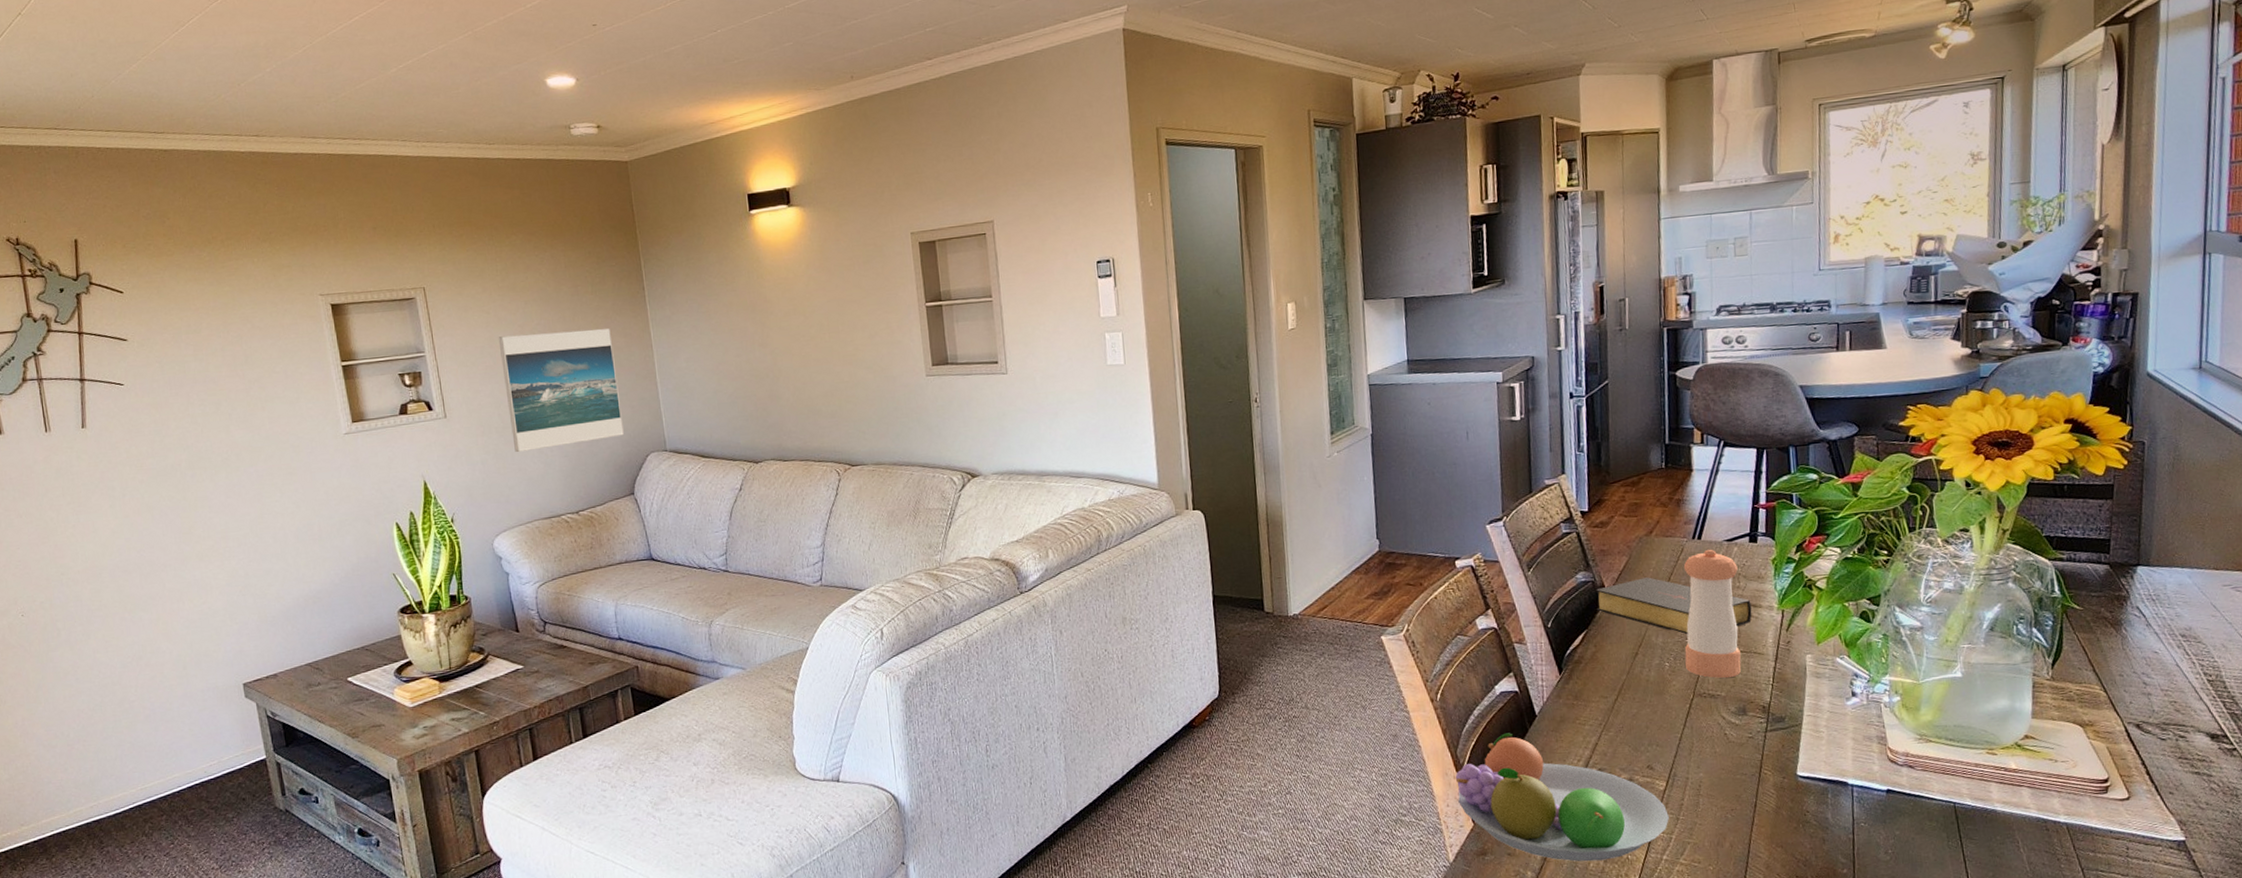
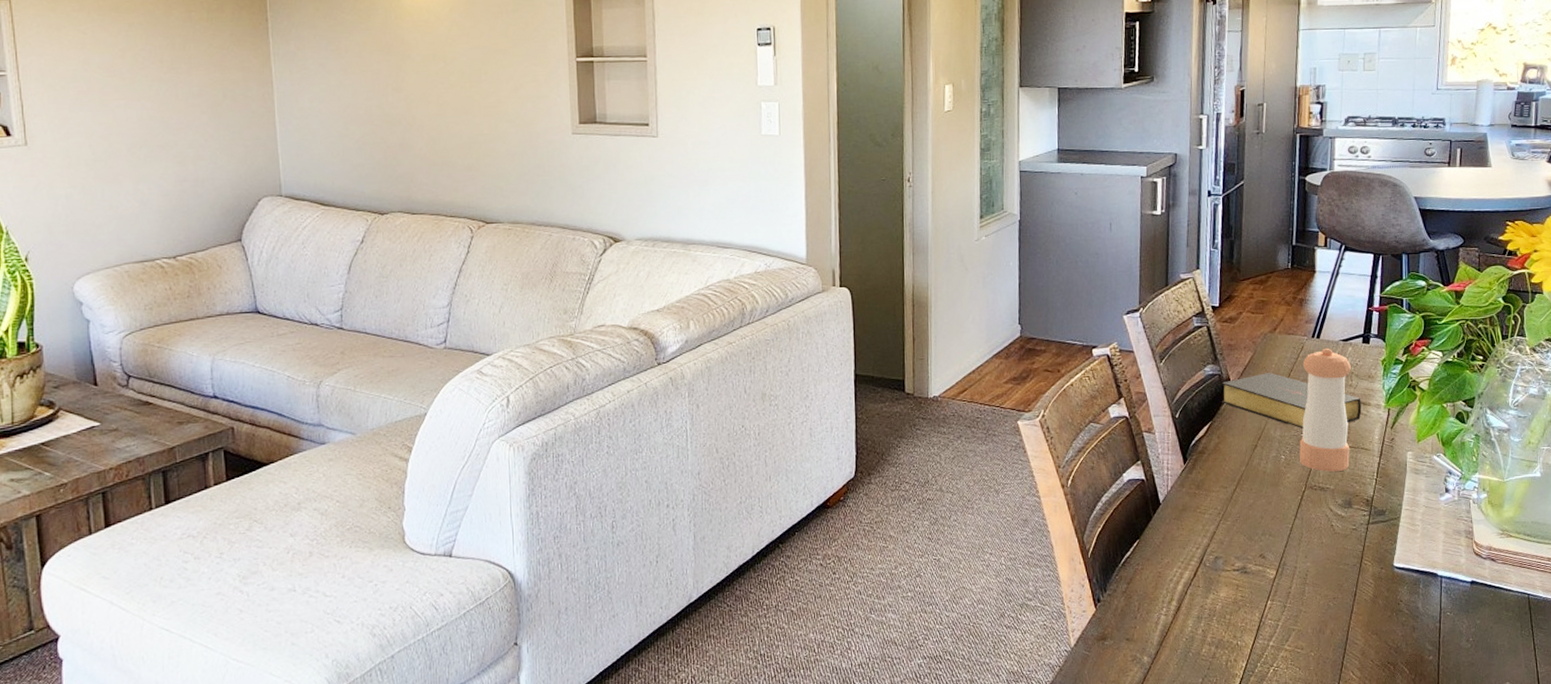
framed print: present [498,328,624,453] -> none [94,59,234,189]
fruit bowl: present [1455,733,1669,862] -> none [1080,520,1277,647]

